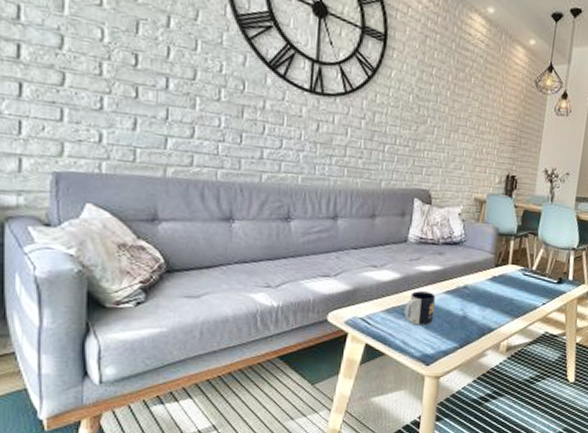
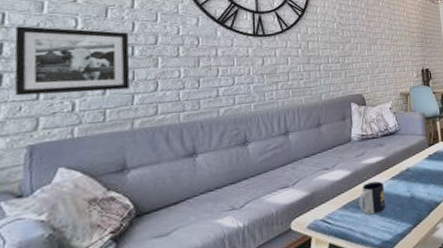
picture frame: none [33,25,164,129] -> present [14,26,130,96]

